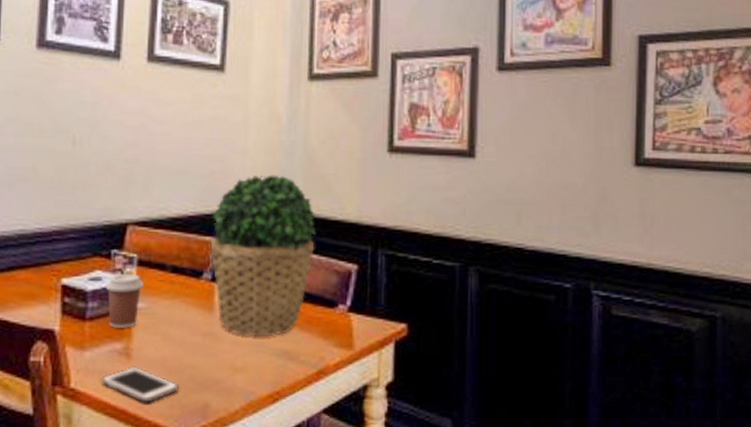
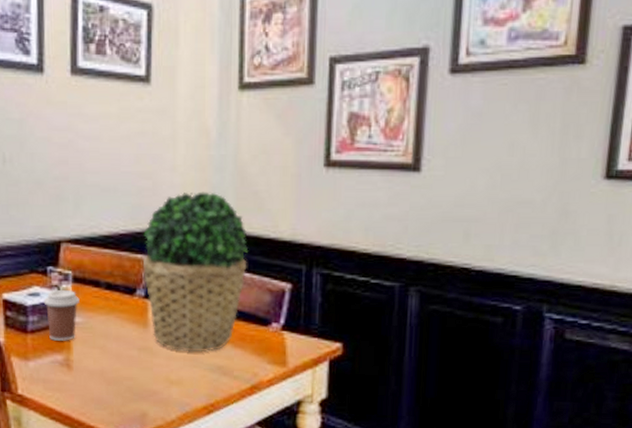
cell phone: present [100,366,178,403] -> none [45,376,117,410]

